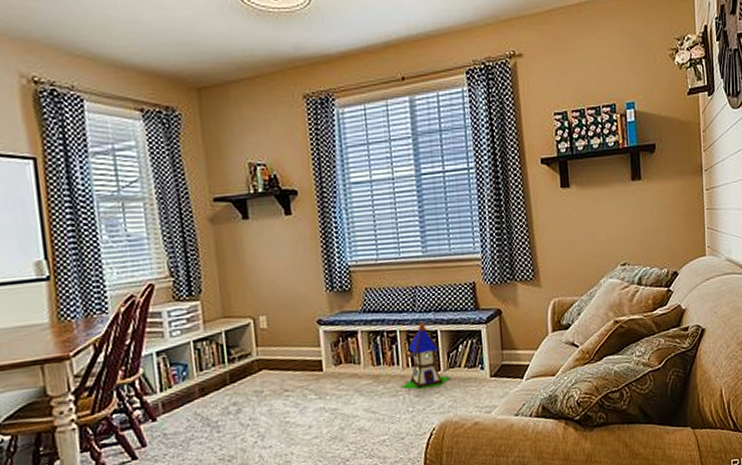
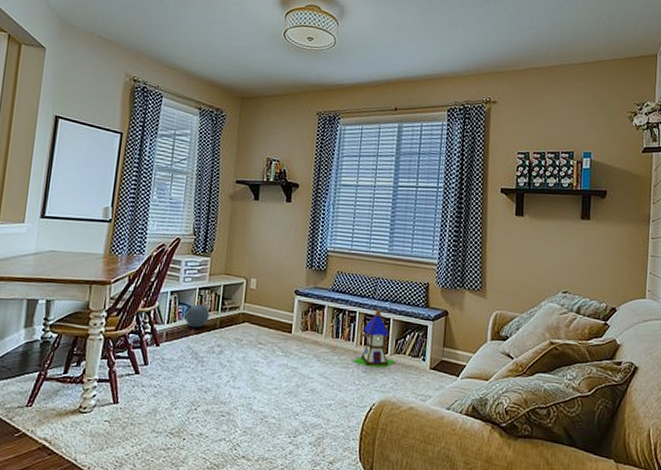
ball: none [181,359,215,390] -> present [184,304,210,328]

